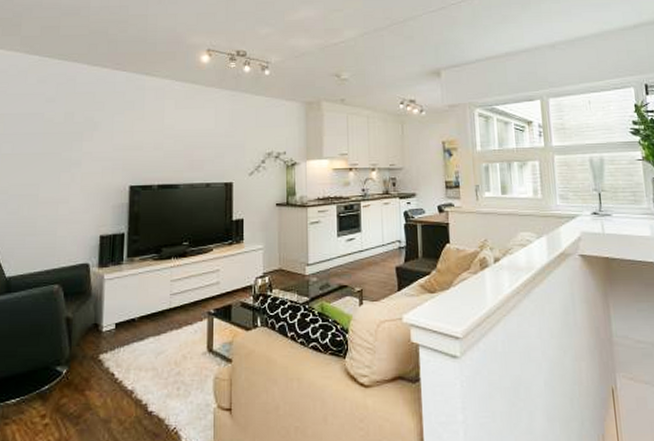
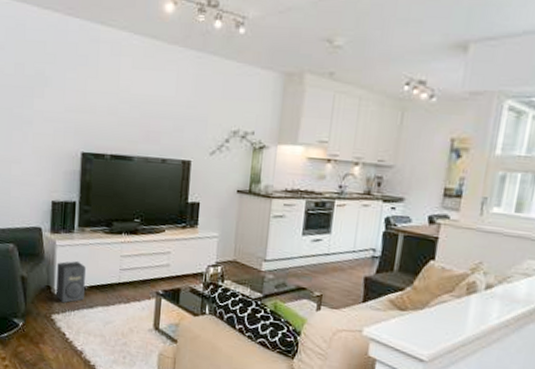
speaker: none [103,292,136,340] -> present [55,260,87,304]

